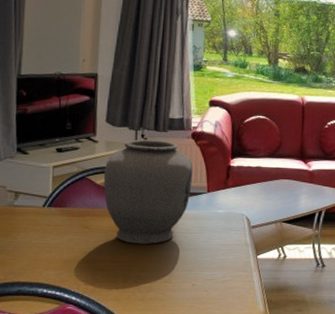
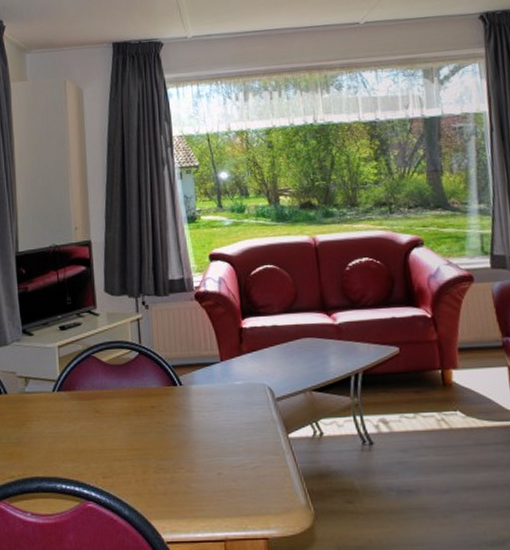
vase: present [103,139,193,244] -> none [108,305,203,428]

